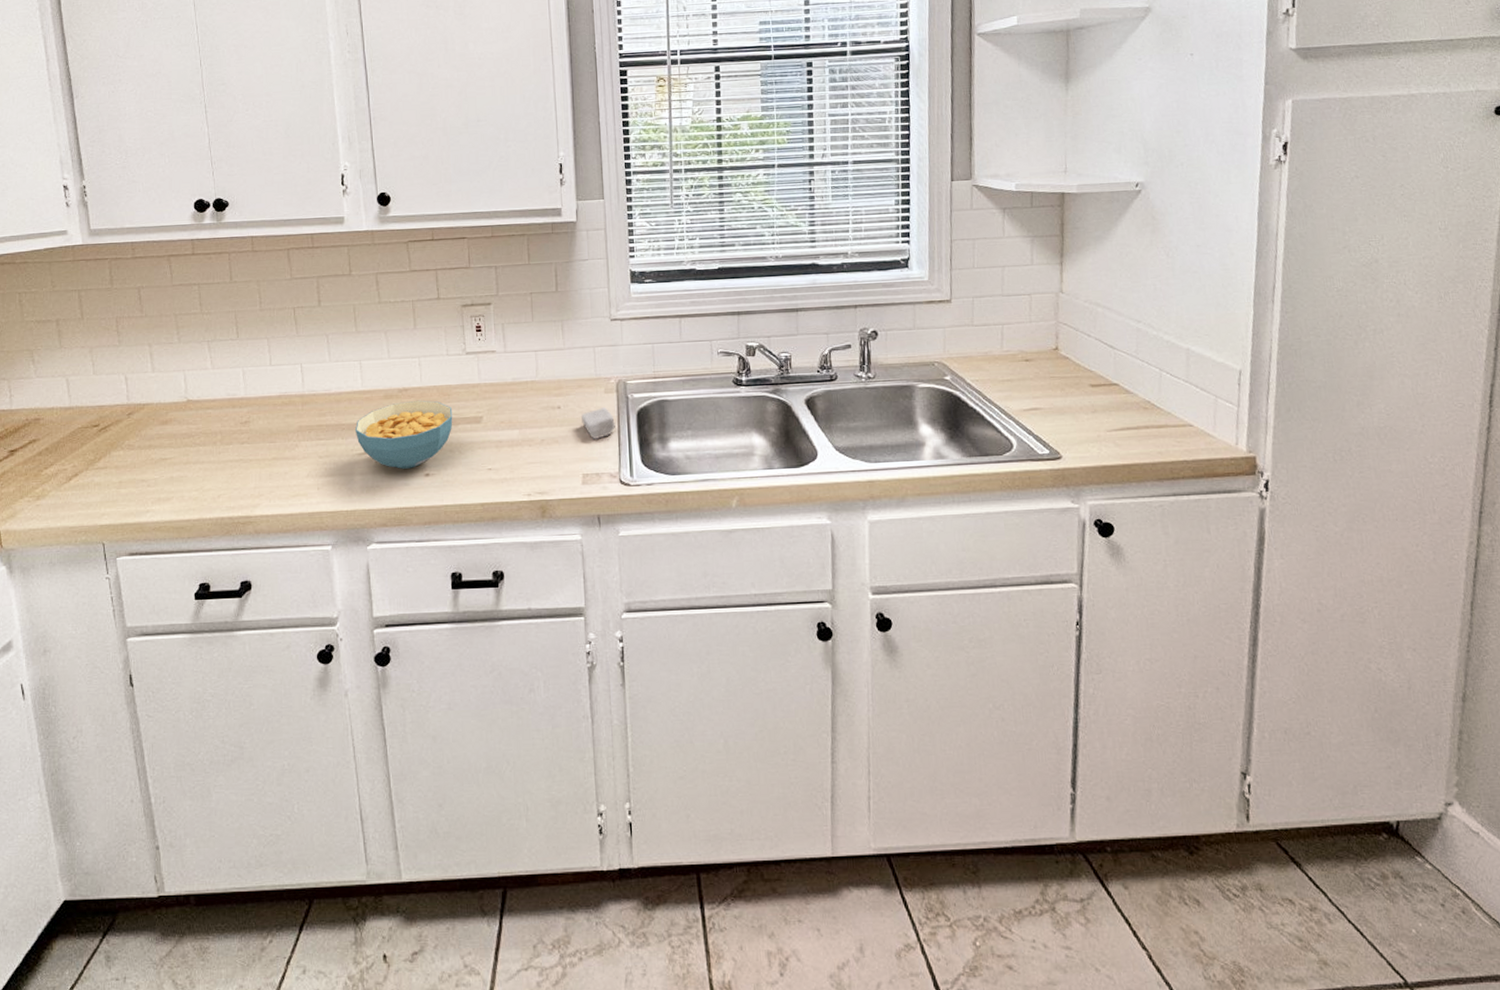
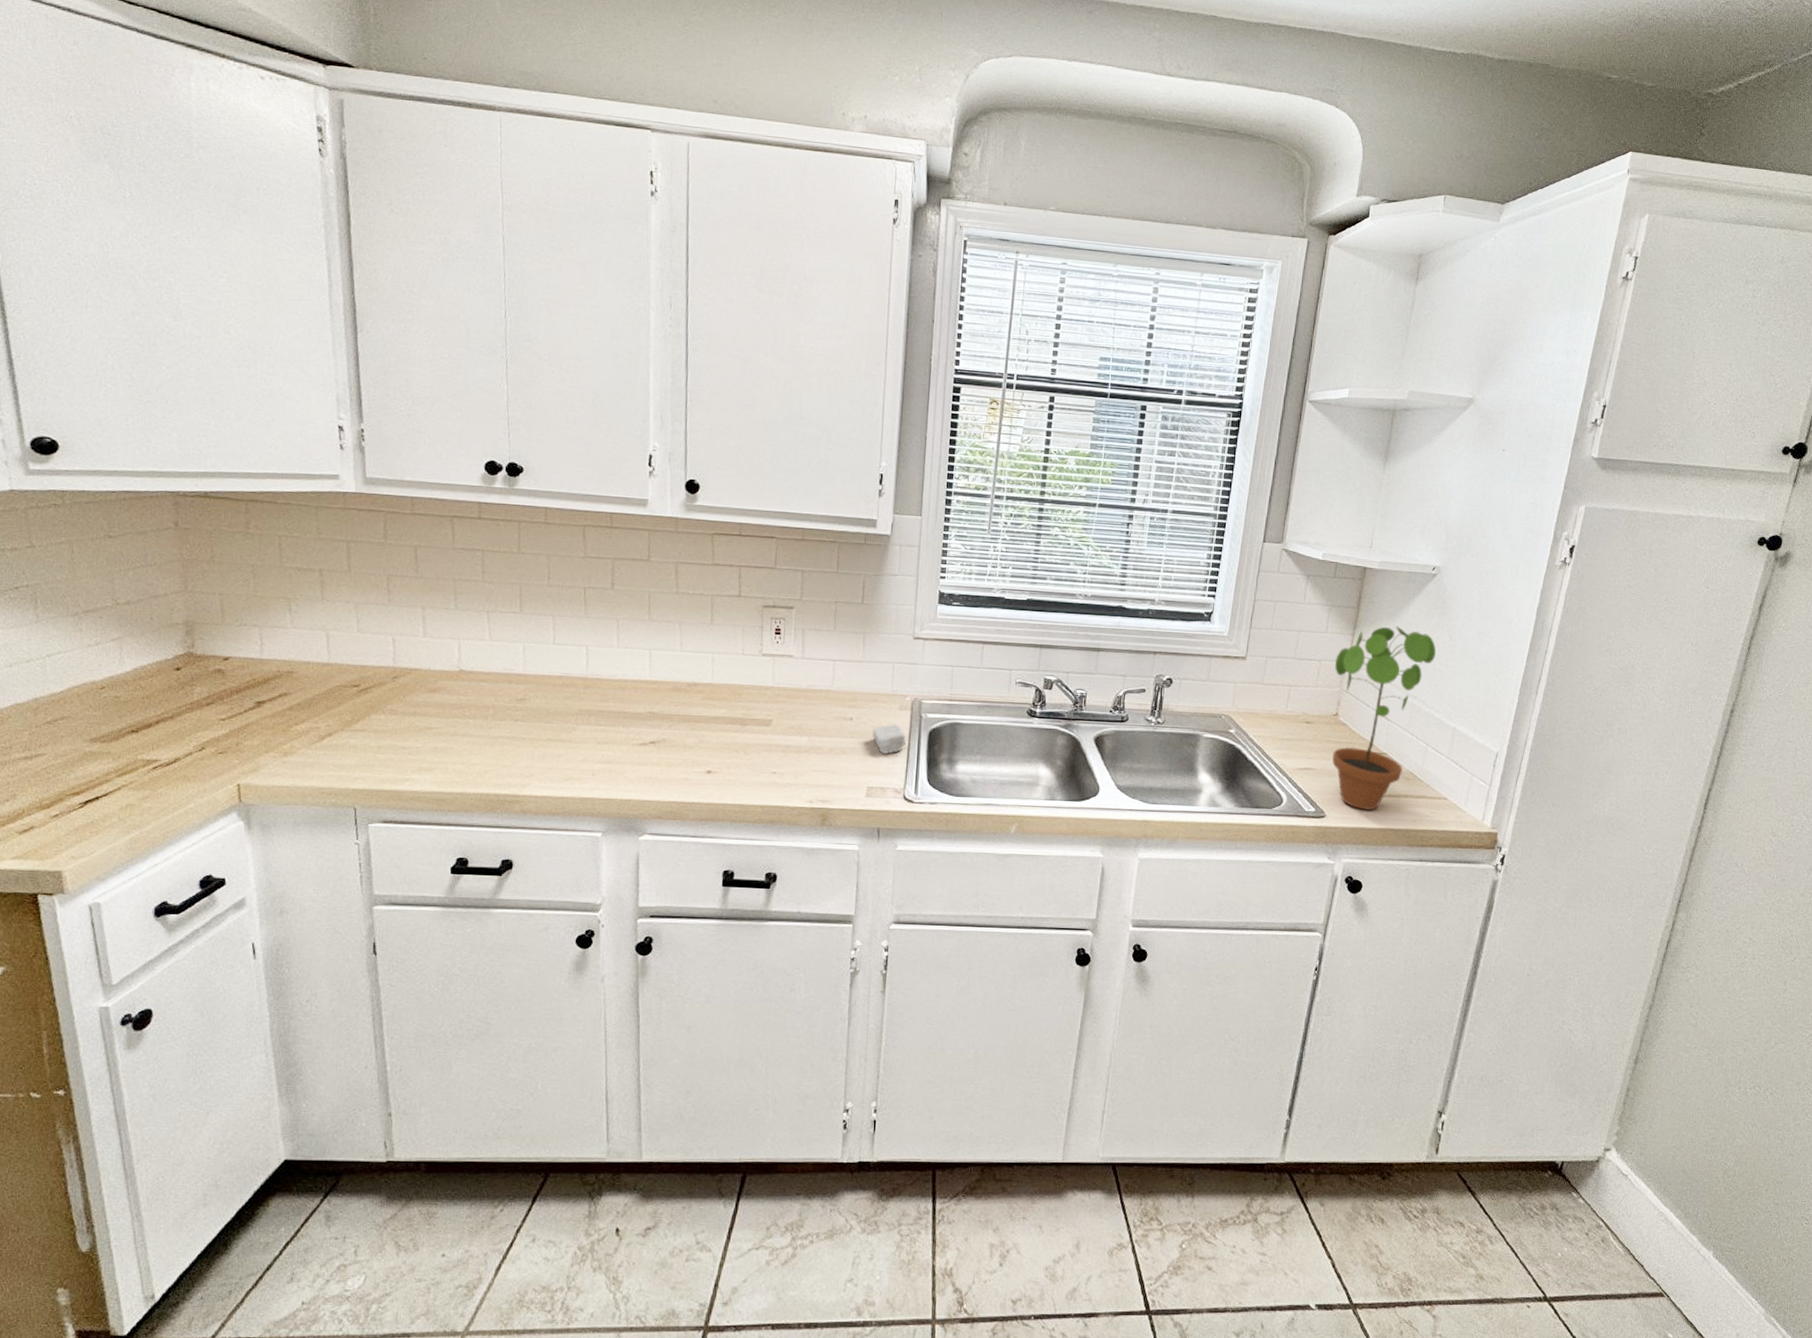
cereal bowl: present [354,400,453,469] -> none [637,696,742,764]
potted plant: none [1046,249,1154,447] -> present [1332,626,1436,811]

